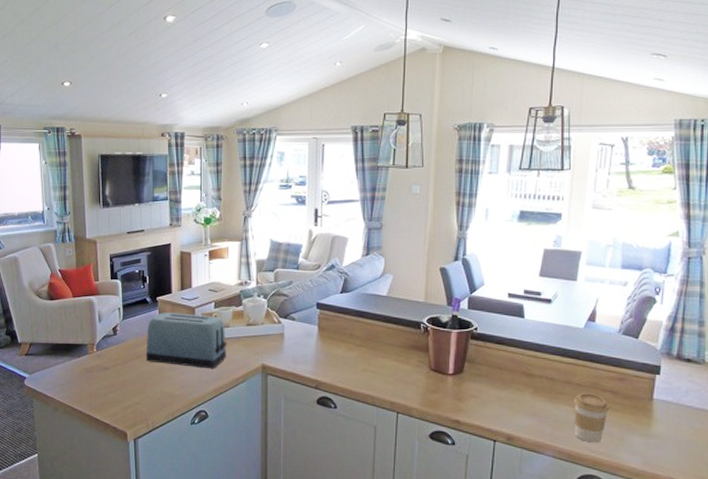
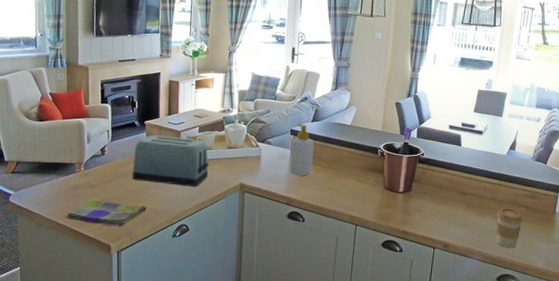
dish towel: none [80,381,162,412] -> present [65,198,147,227]
soap bottle: none [317,296,345,355] -> present [289,124,315,176]

